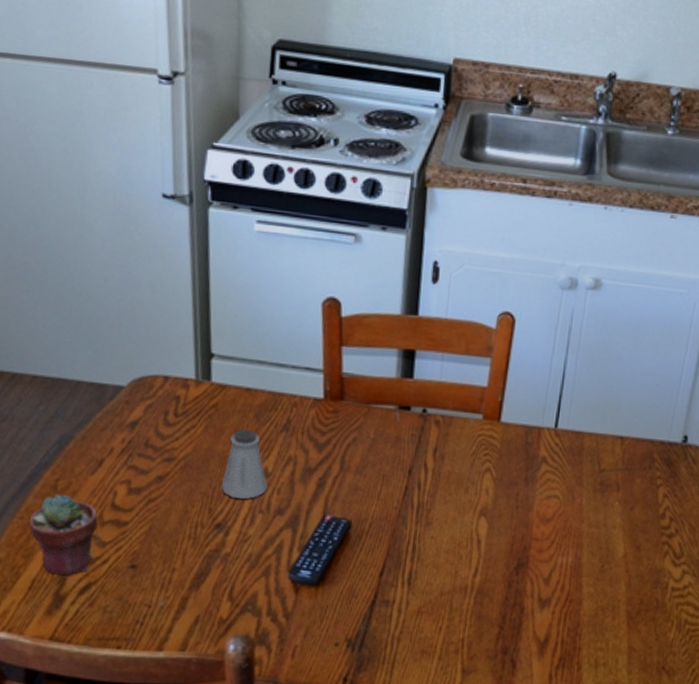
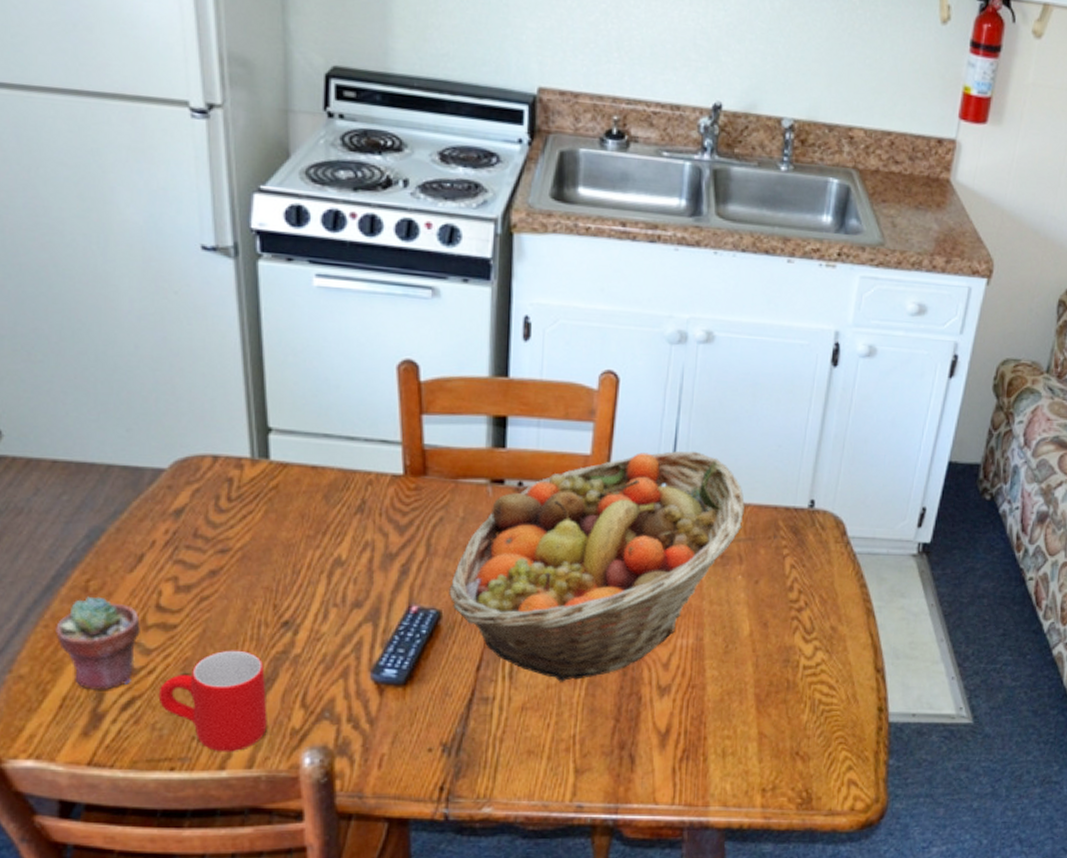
mug: none [110,546,200,636] -> present [158,650,267,752]
saltshaker: present [221,429,268,500] -> none [286,512,342,593]
fruit basket: none [358,386,624,591] -> present [449,451,745,682]

